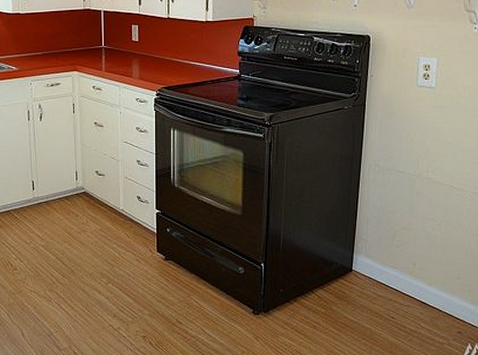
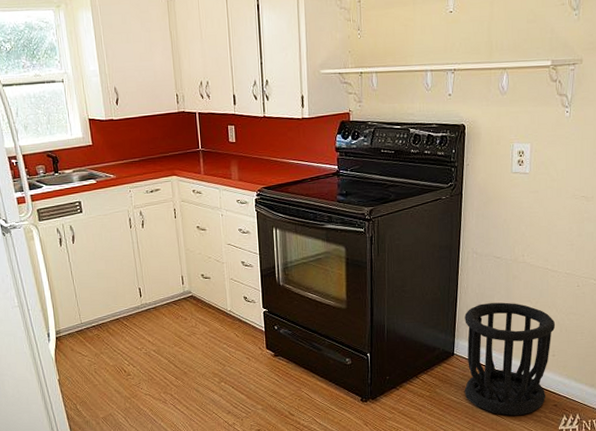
wastebasket: none [362,219,461,340] -> present [464,302,556,415]

